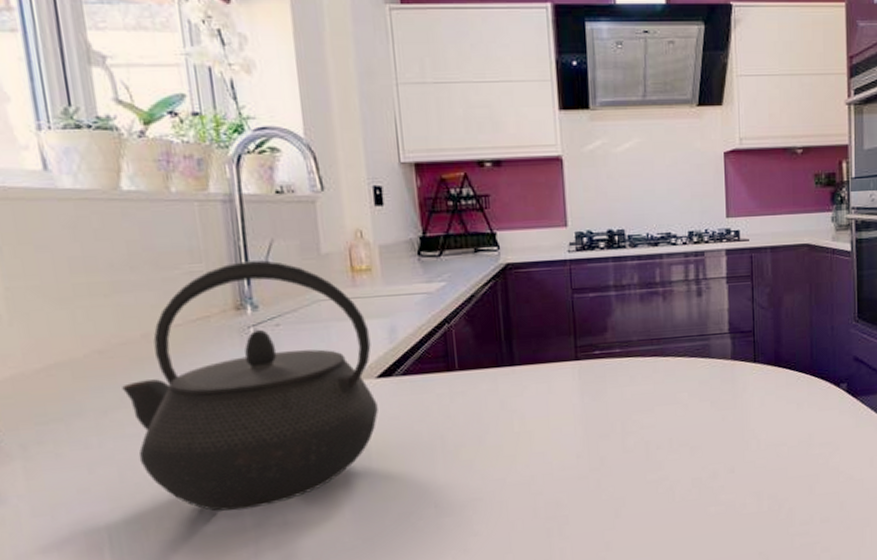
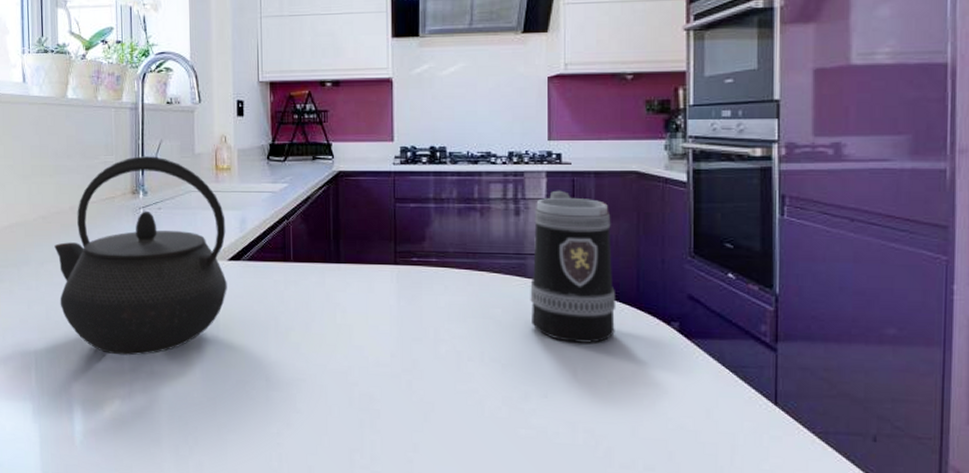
mug: none [714,267,794,416] -> present [530,190,617,343]

